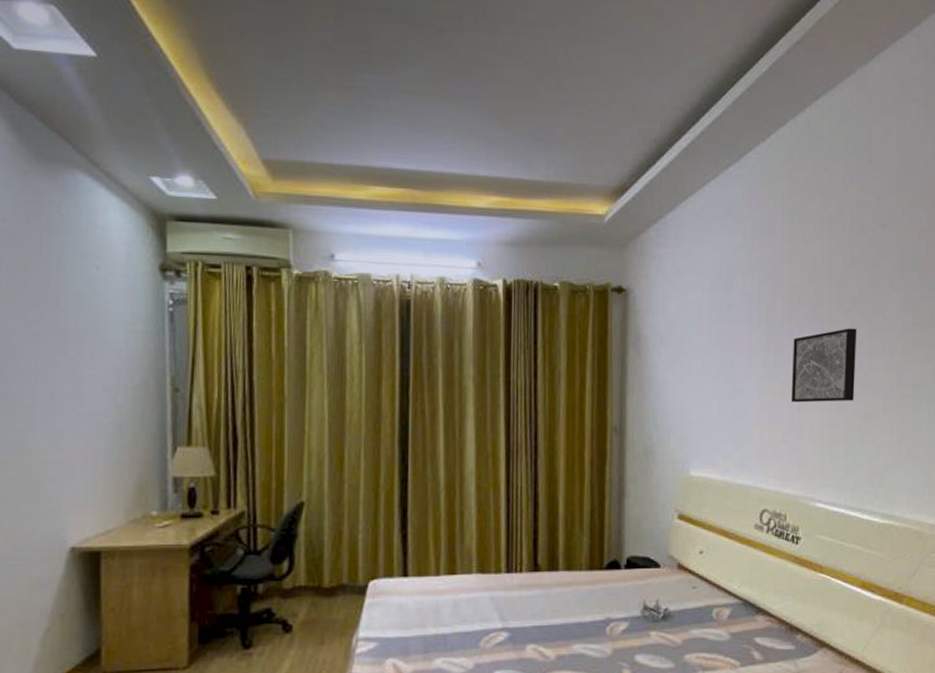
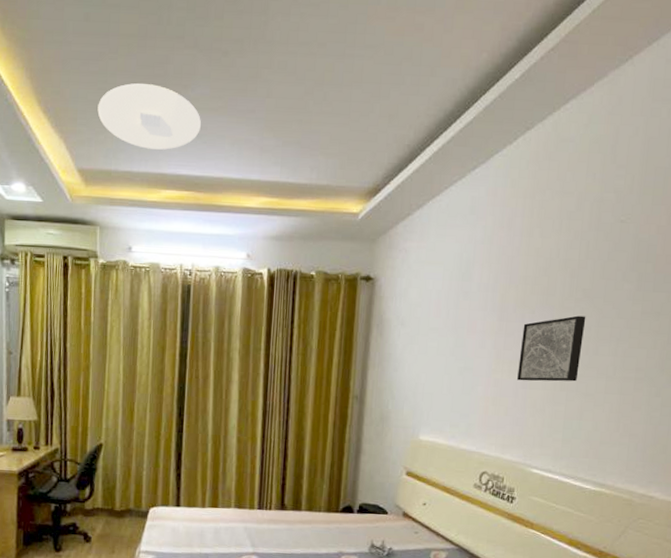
ceiling light: none [286,60,416,139] -> present [97,83,202,150]

